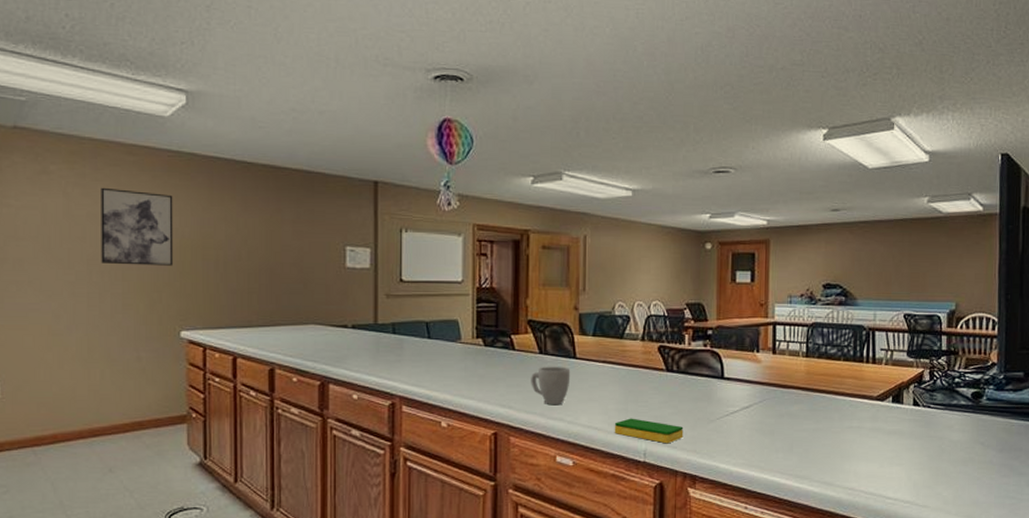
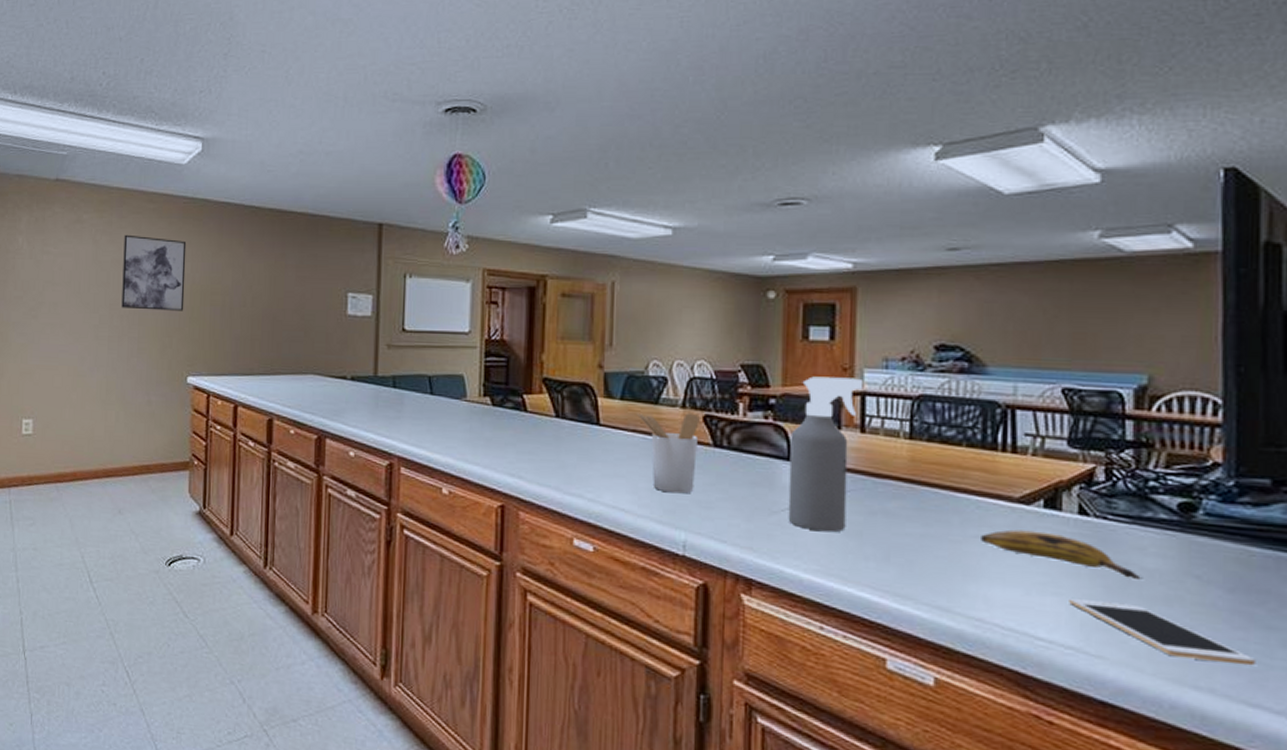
mug: present [531,366,571,404] -> none [545,432,593,478]
utensil holder: none [606,344,655,412] -> present [637,413,700,494]
dish sponge: present [614,418,684,444] -> none [645,500,736,537]
spray bottle: none [722,311,775,433] -> present [788,376,864,533]
banana: none [853,420,951,450] -> present [981,529,1143,581]
cell phone: none [907,466,1013,501] -> present [1069,599,1255,666]

